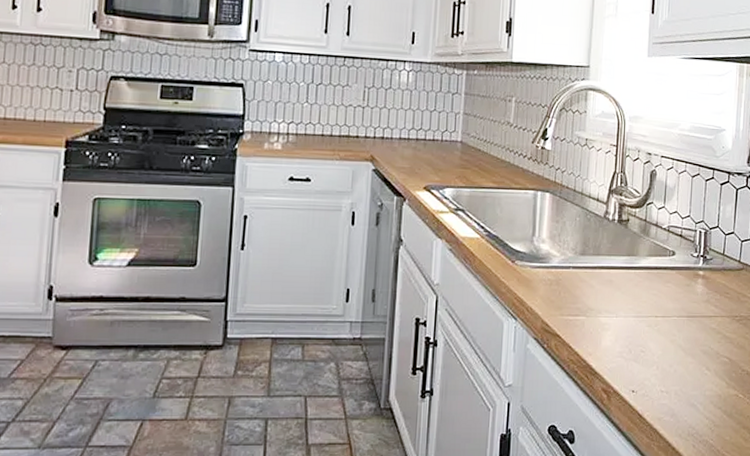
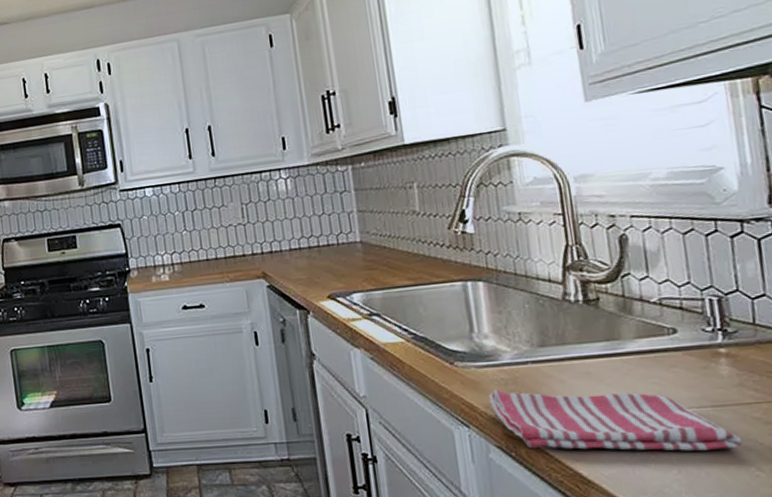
dish towel: none [535,288,701,352] -> present [488,389,743,451]

